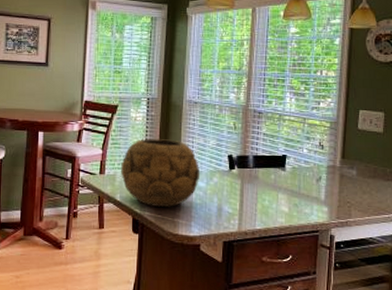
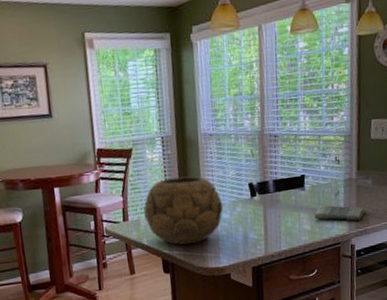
dish towel: none [292,187,347,210] -> present [313,204,365,221]

